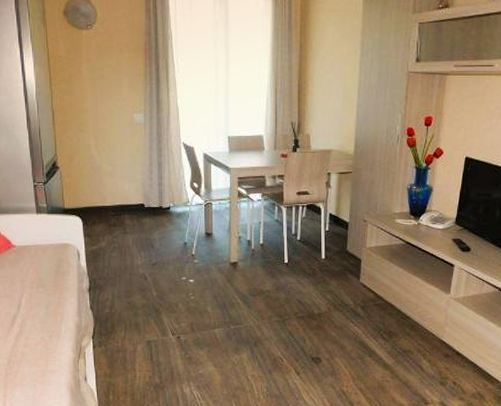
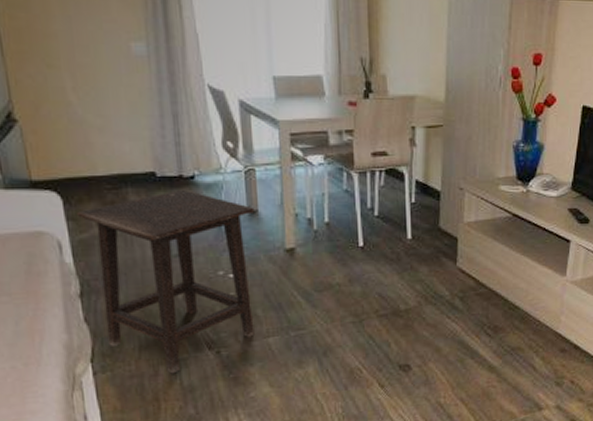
side table: none [91,216,210,351] -> present [77,189,255,374]

